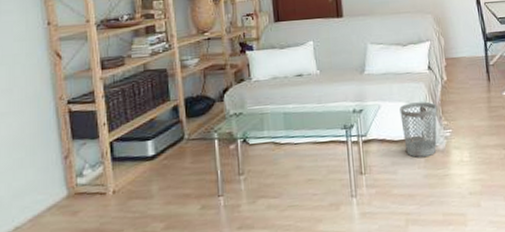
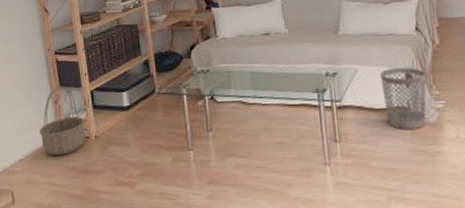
basket: none [44,138,102,219] -> present [40,86,86,156]

